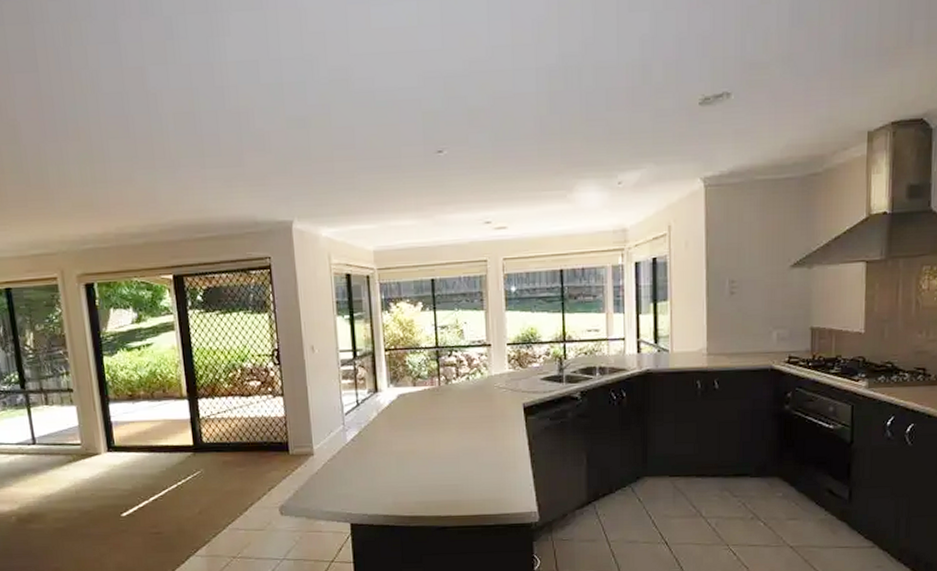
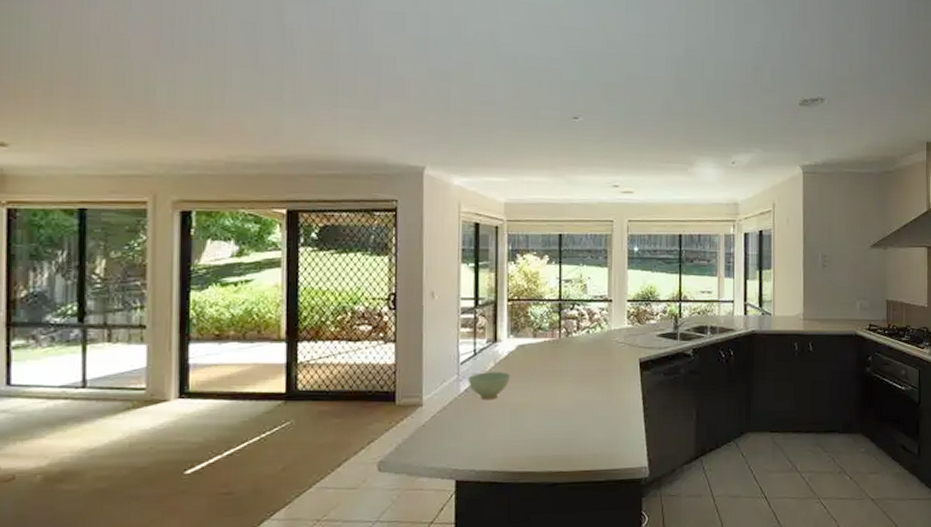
bowl: none [353,421,394,449] -> present [467,372,511,401]

